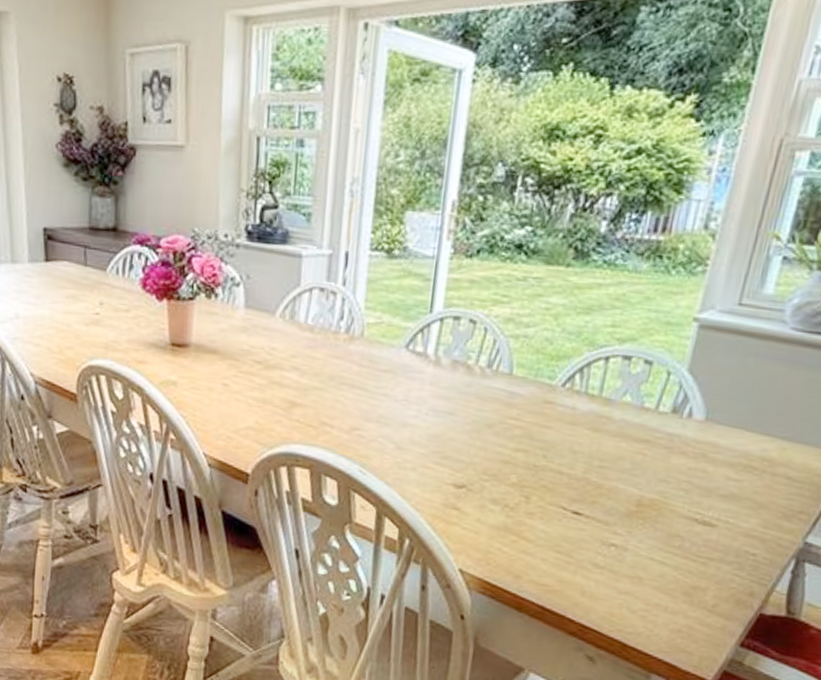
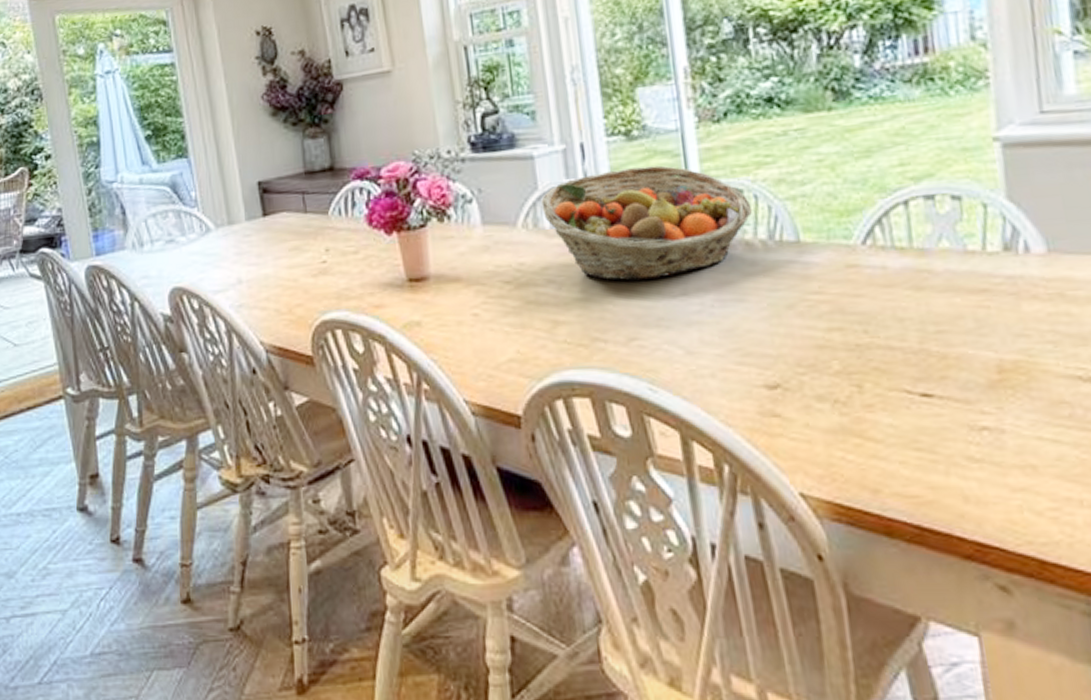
fruit basket: none [300,281,481,383] -> present [541,165,753,281]

